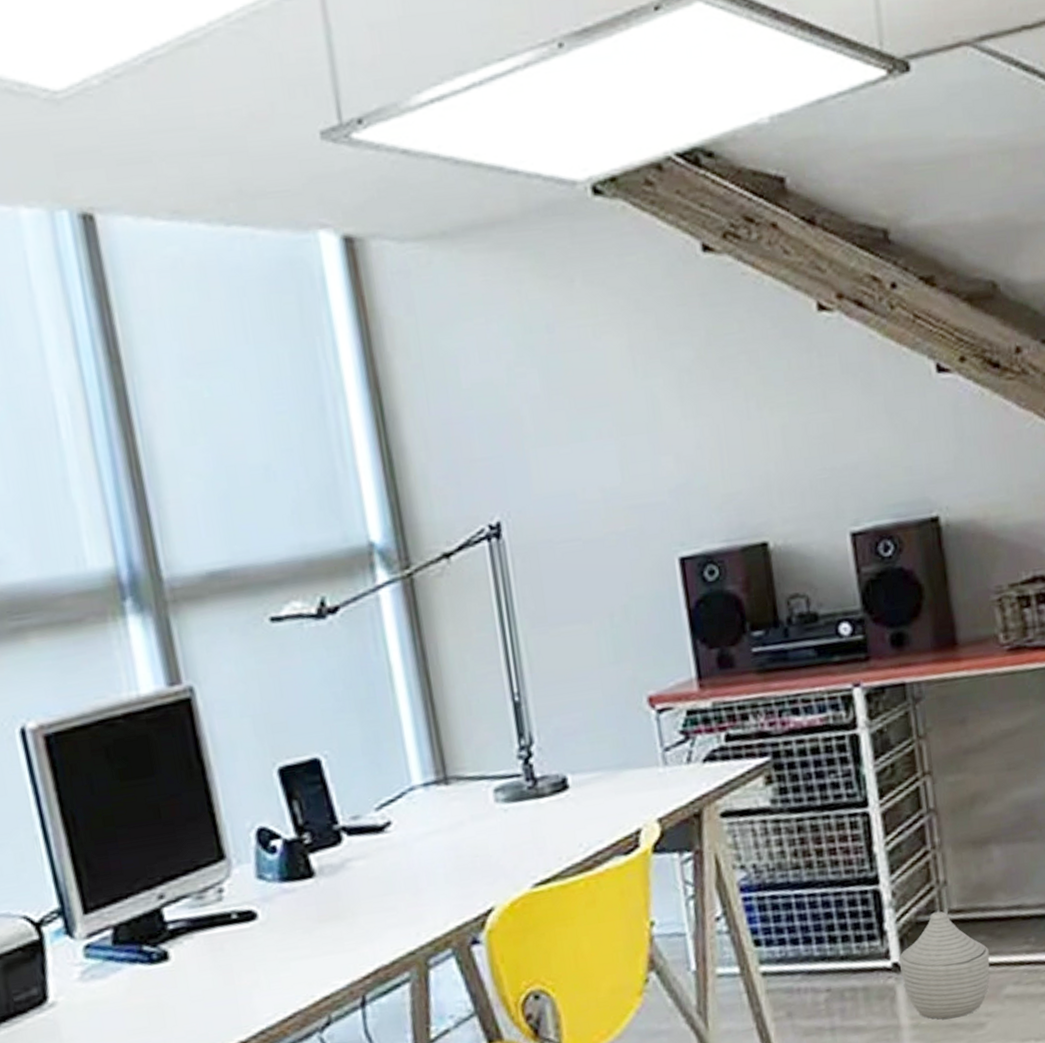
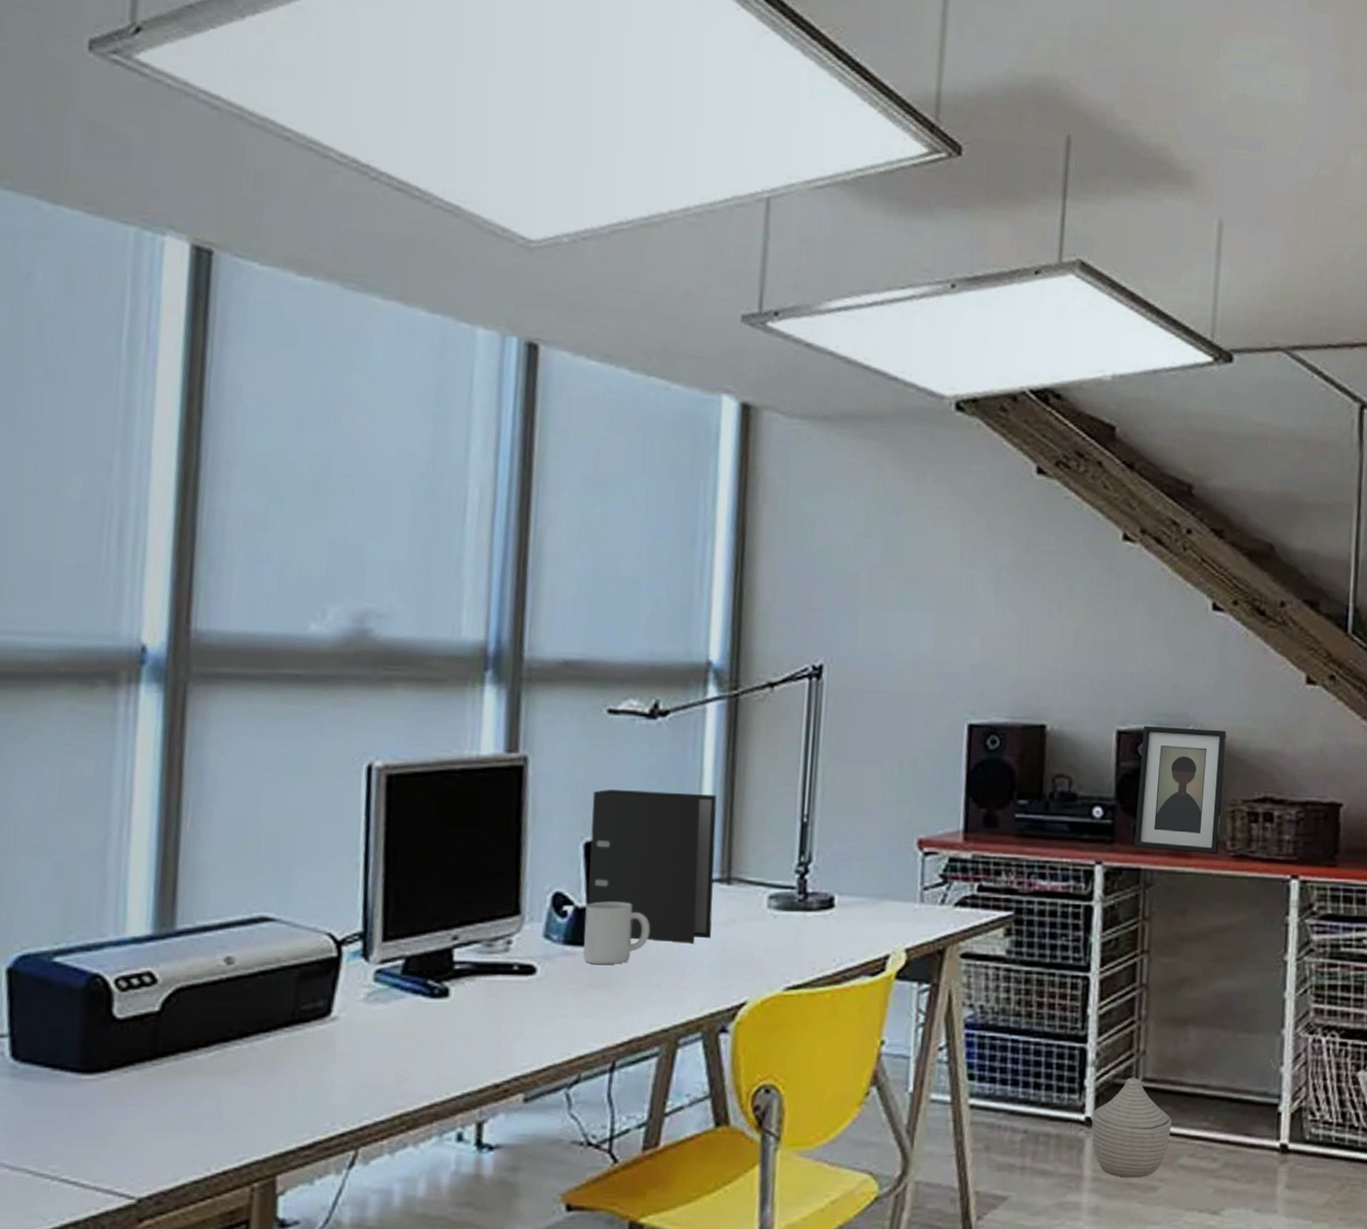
binder: none [274,690,439,862] -> present [587,789,717,943]
mug: none [295,824,372,898] -> present [583,901,651,965]
picture frame: none [880,509,991,661] -> present [1133,726,1227,855]

